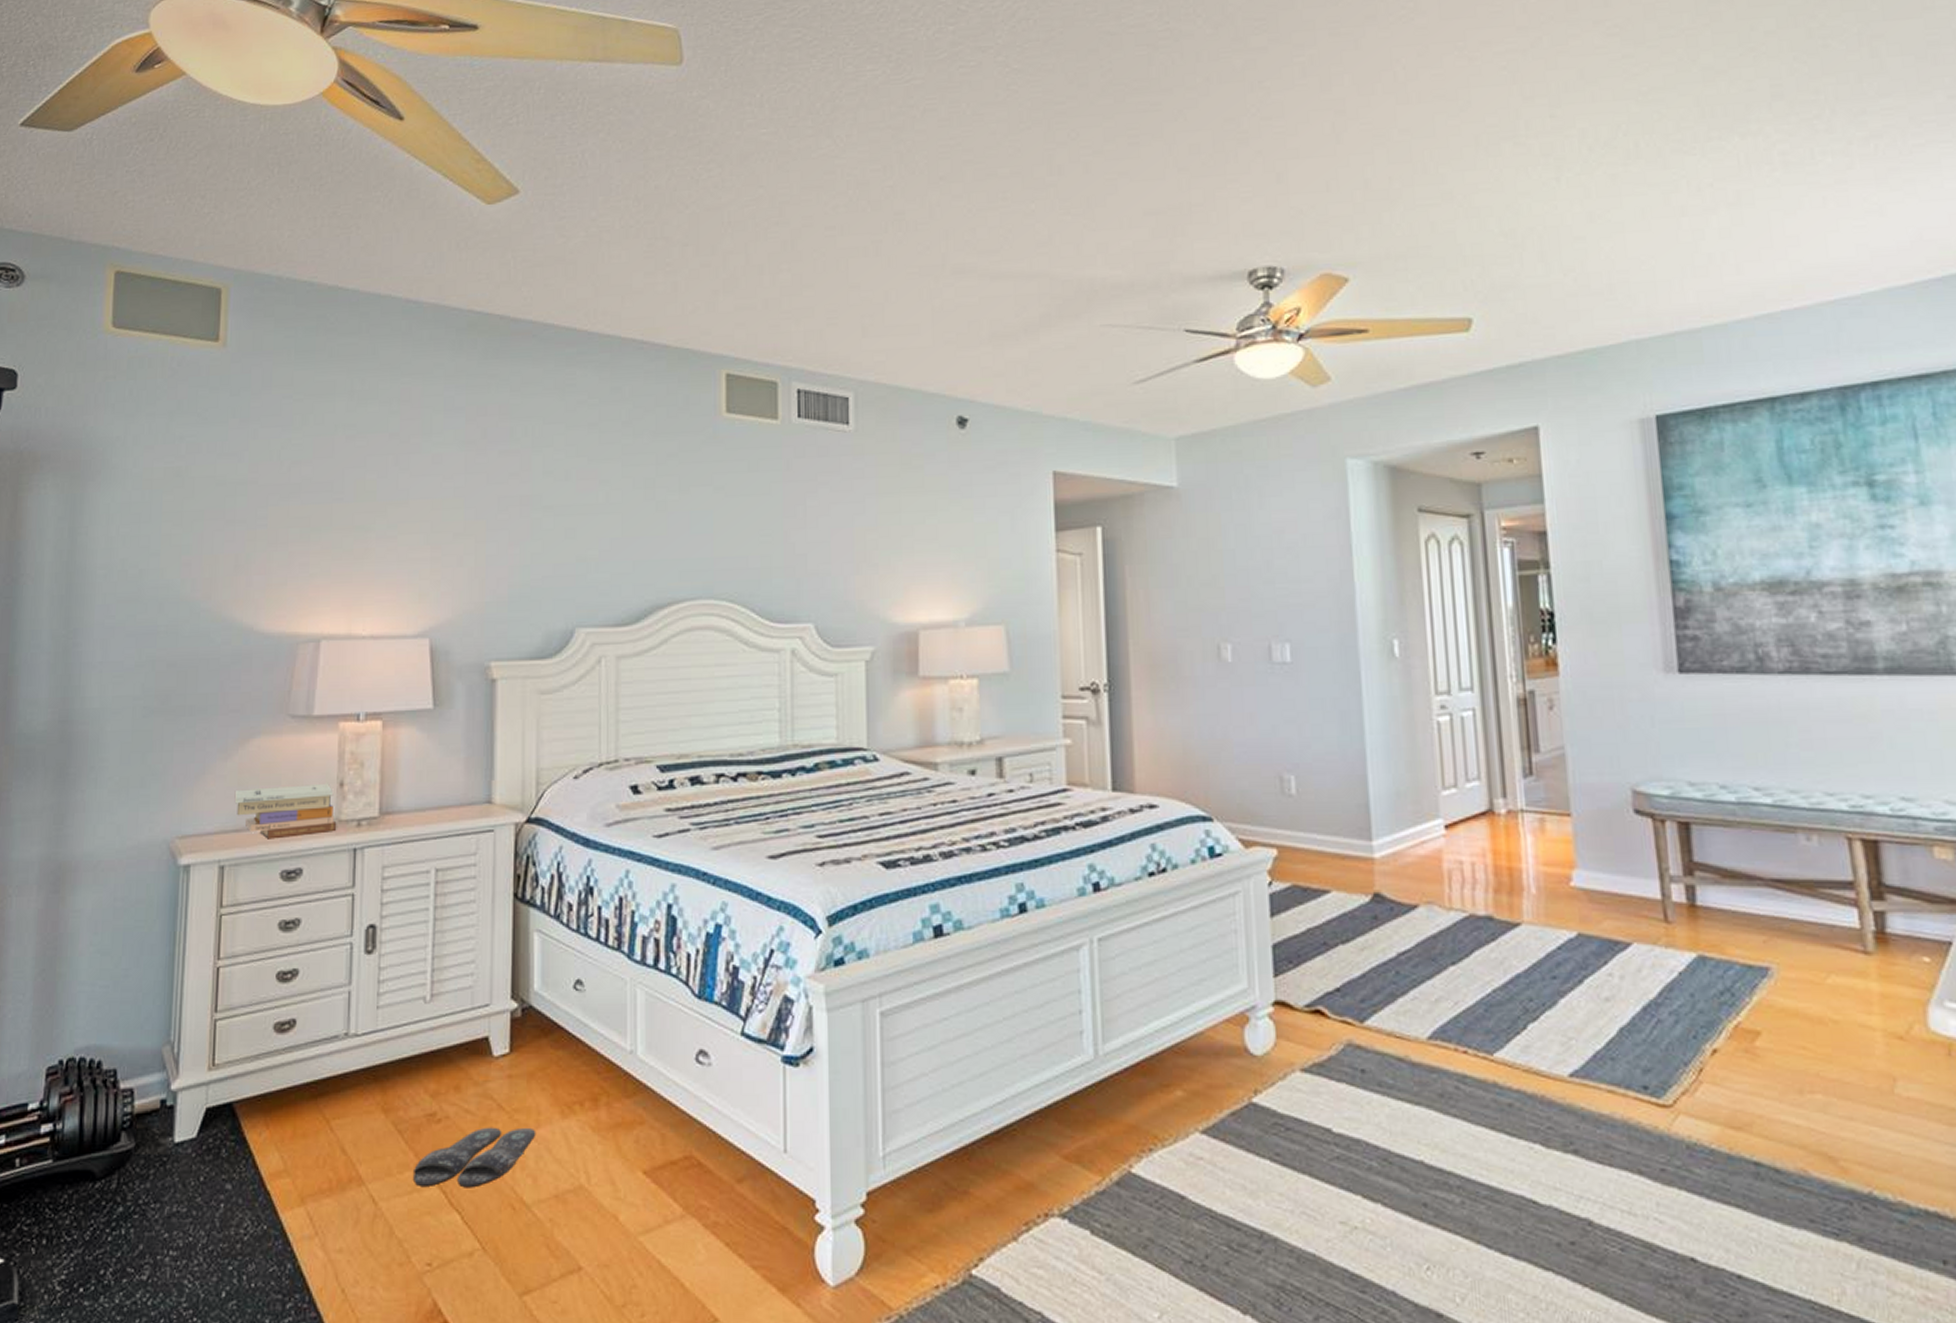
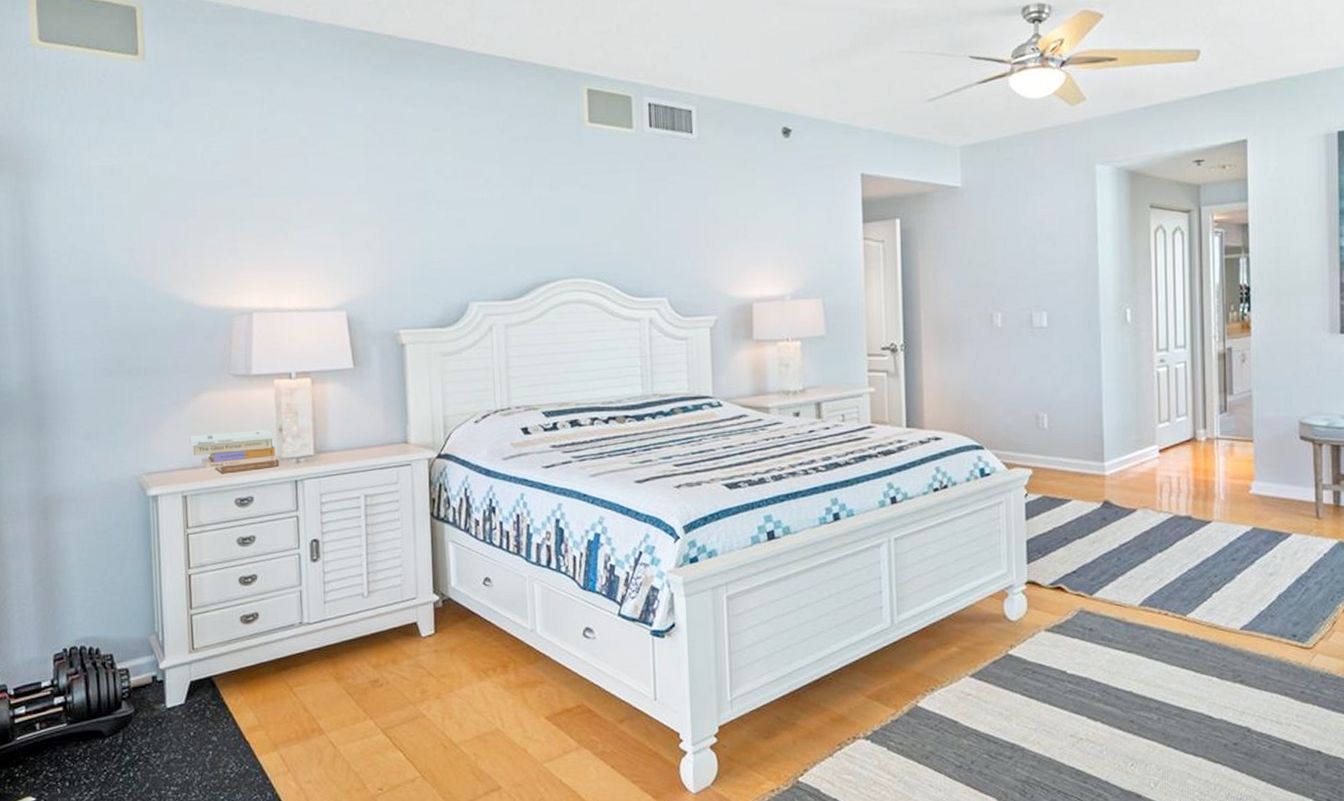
slippers: present [414,1127,536,1188] -> none [363,688,460,734]

